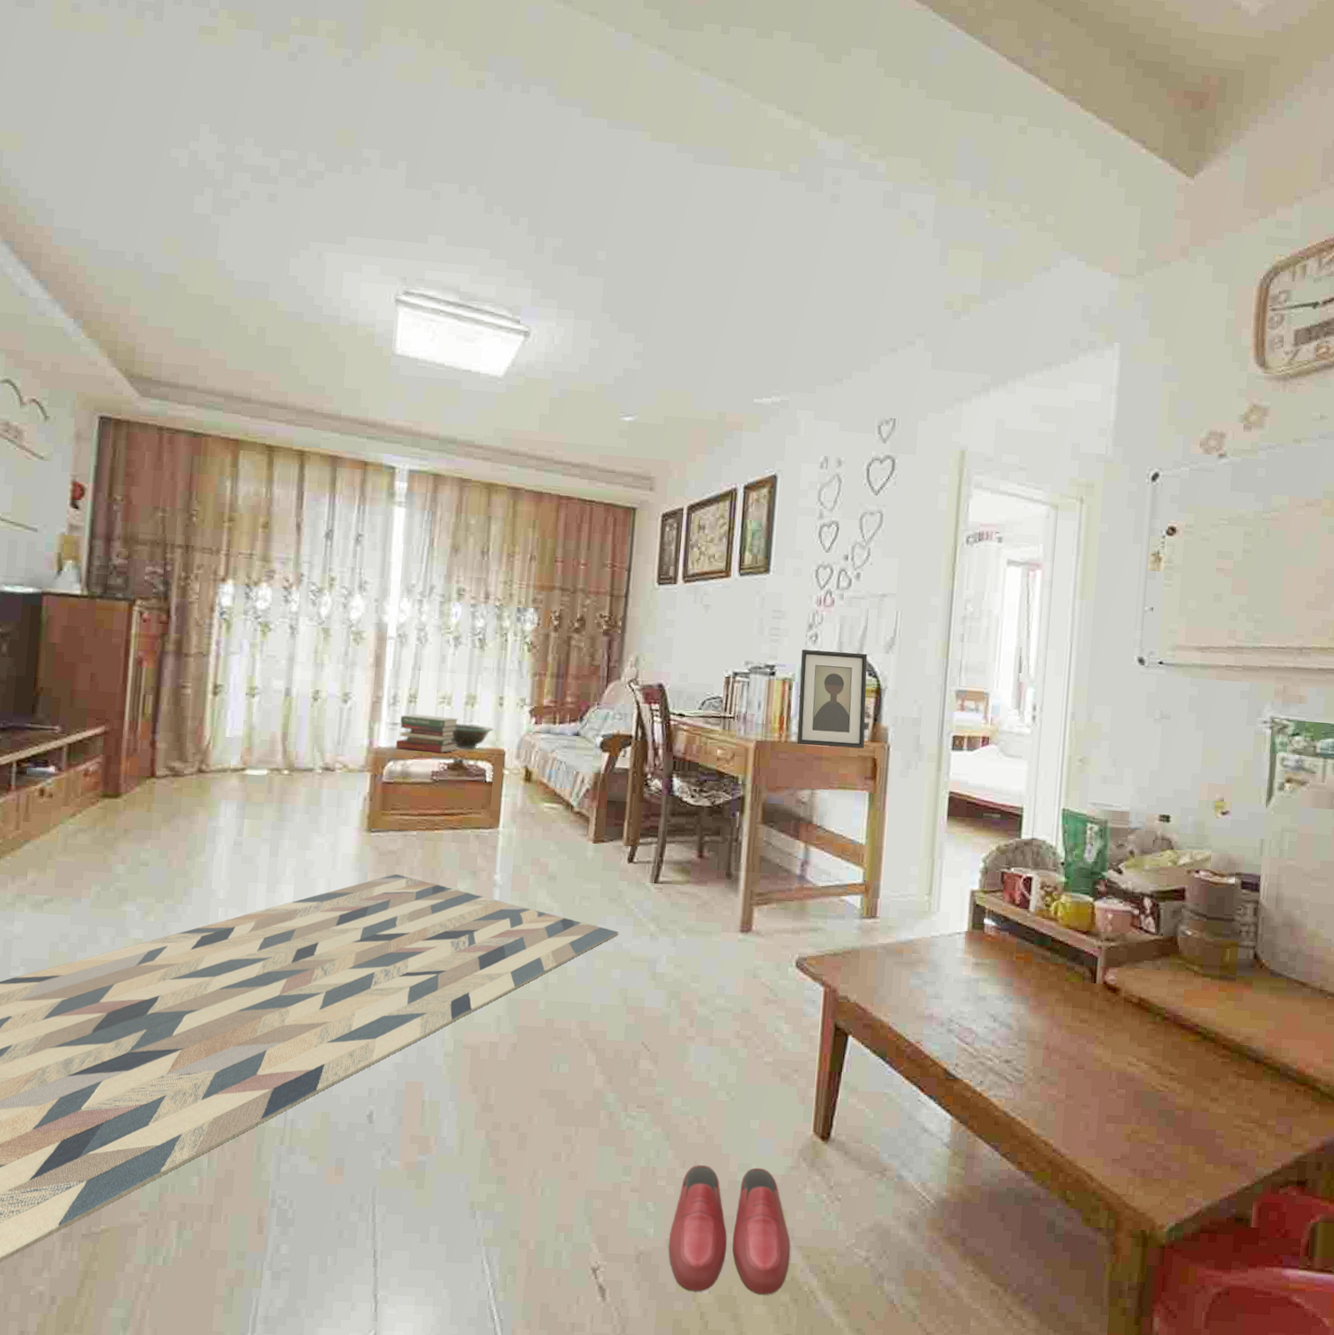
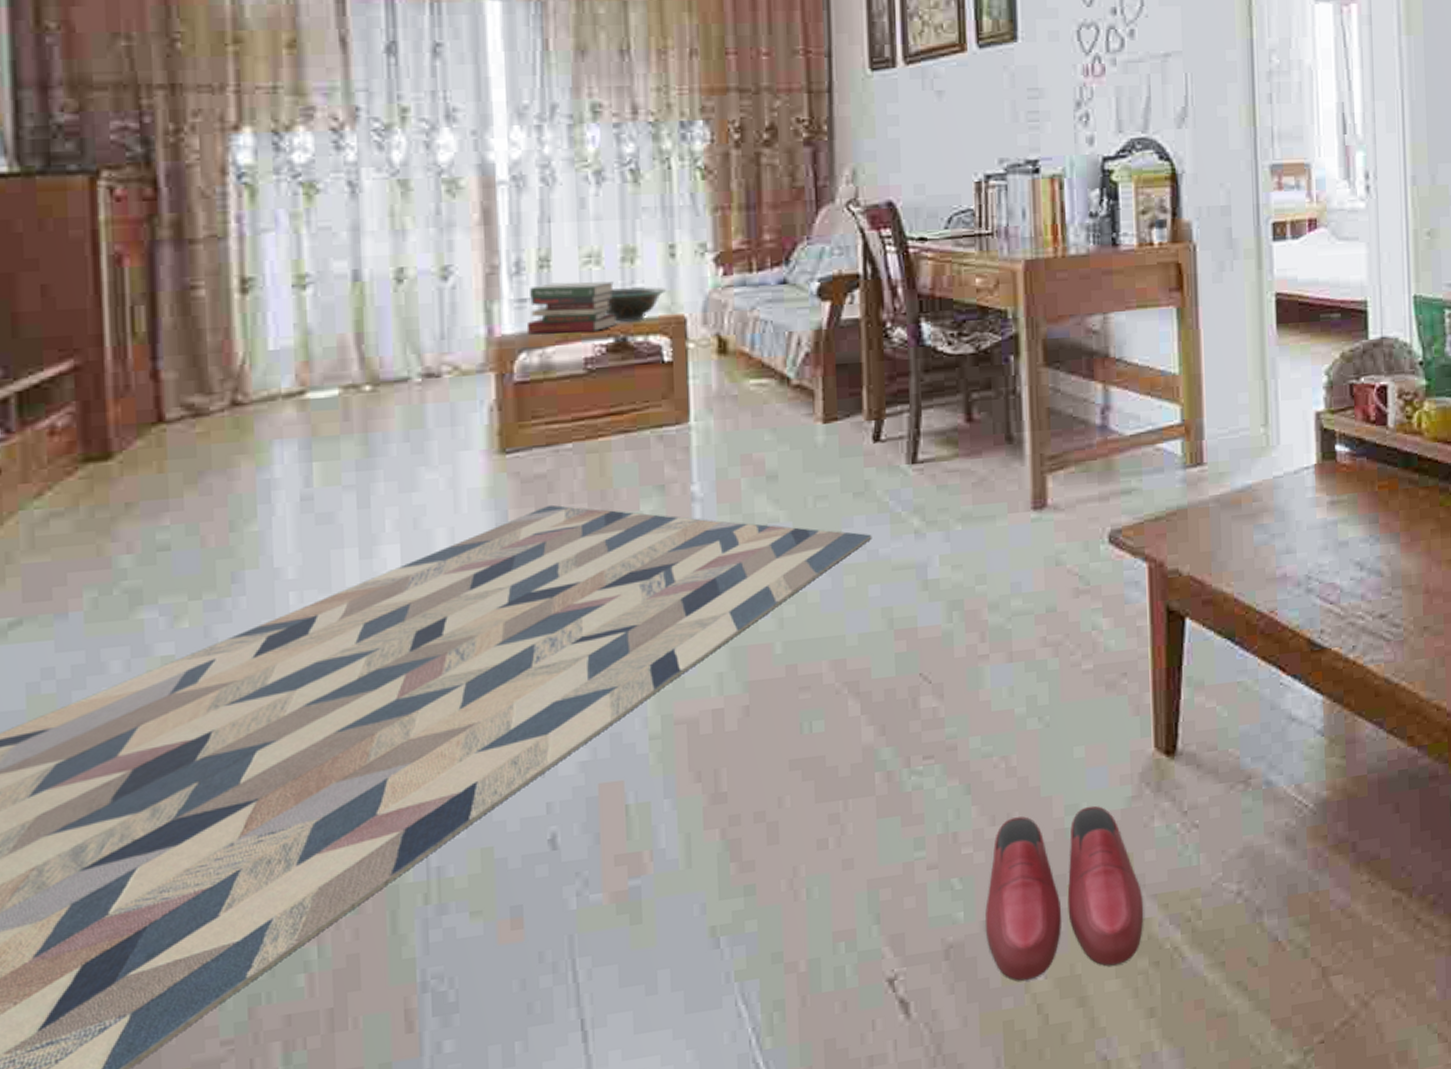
picture frame: present [796,649,868,749] -> none [1070,131,1165,259]

